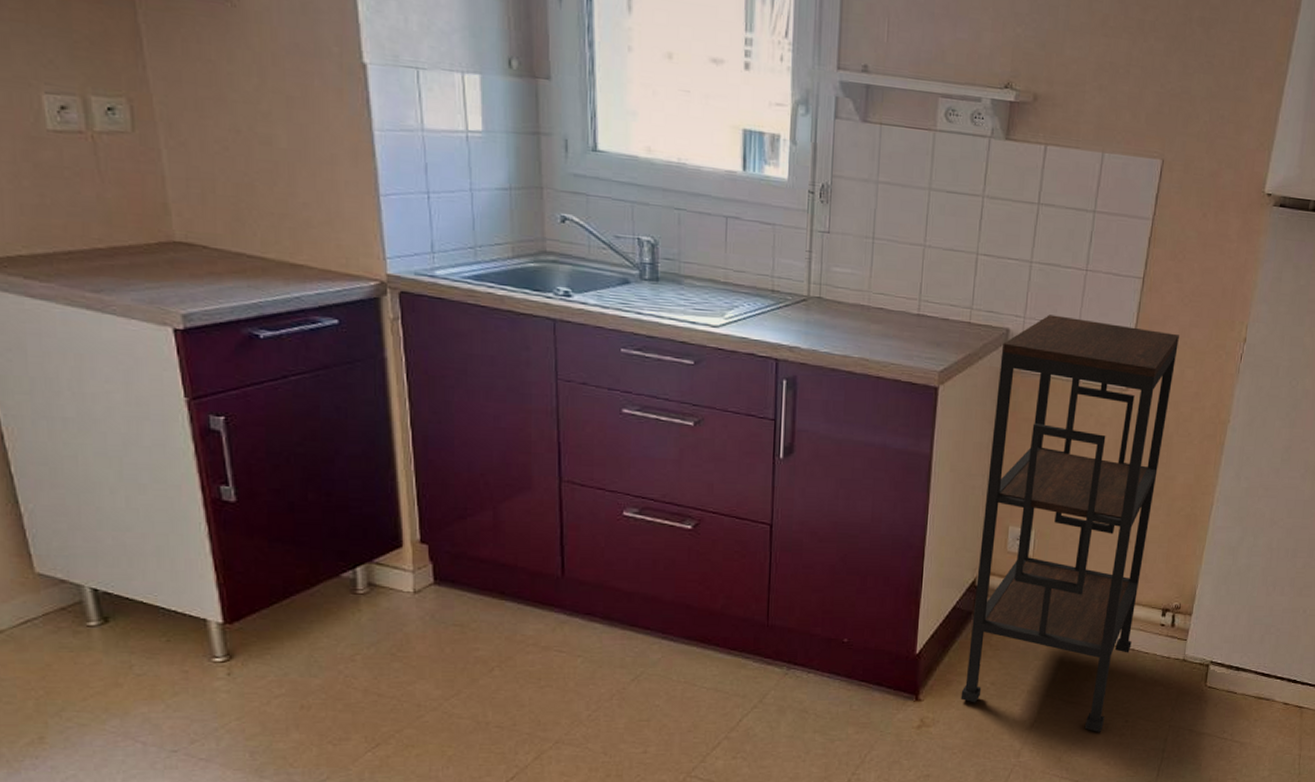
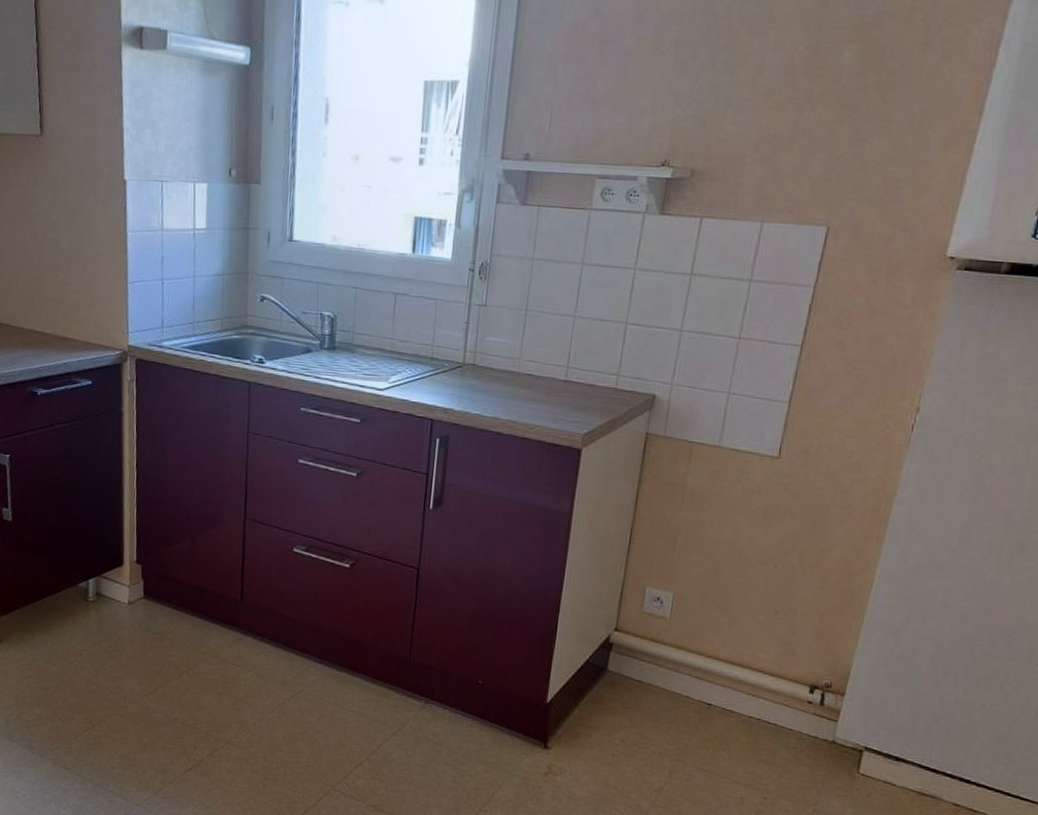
shelving unit: present [960,314,1179,732] -> none [589,381,840,805]

